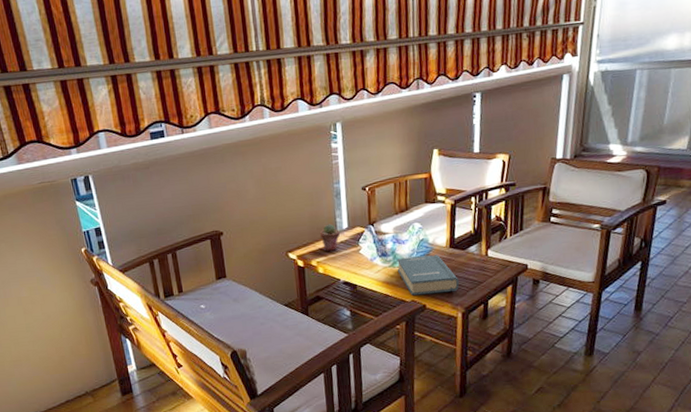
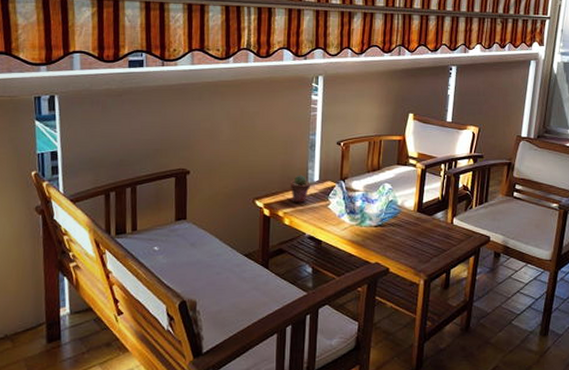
hardback book: present [397,254,459,296] -> none [364,217,423,258]

